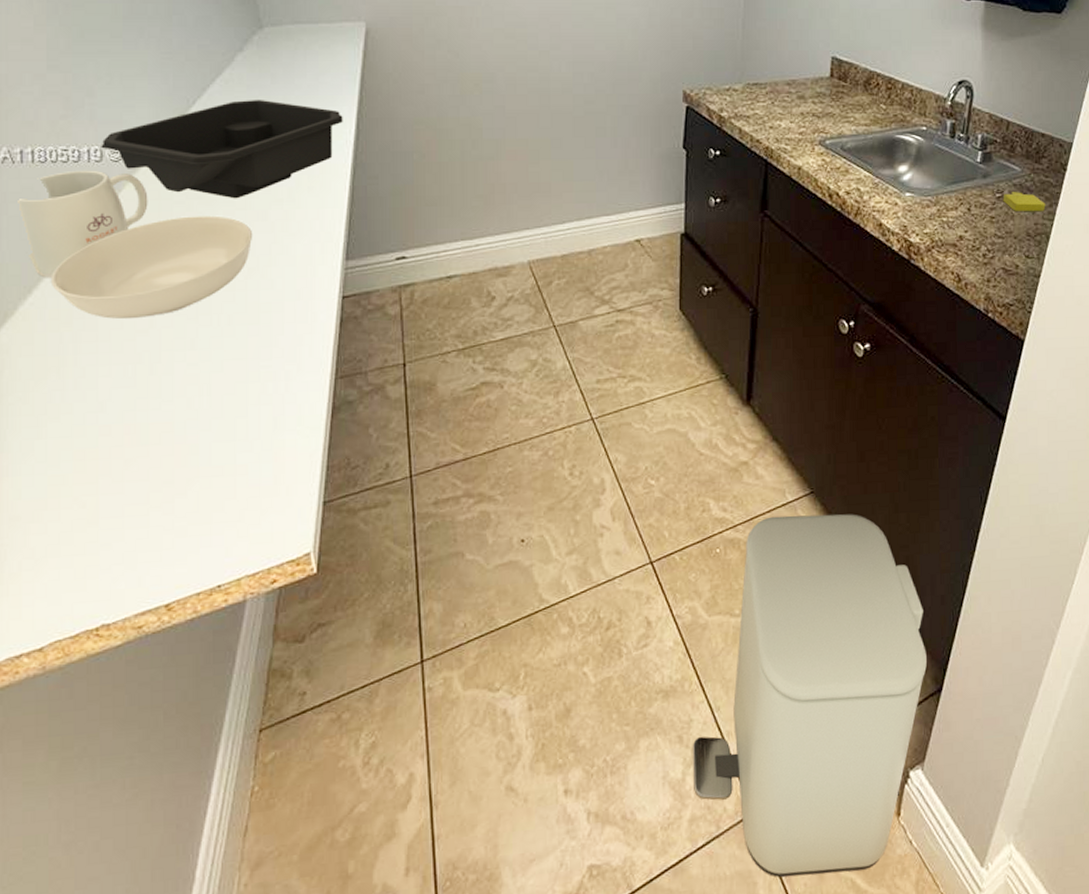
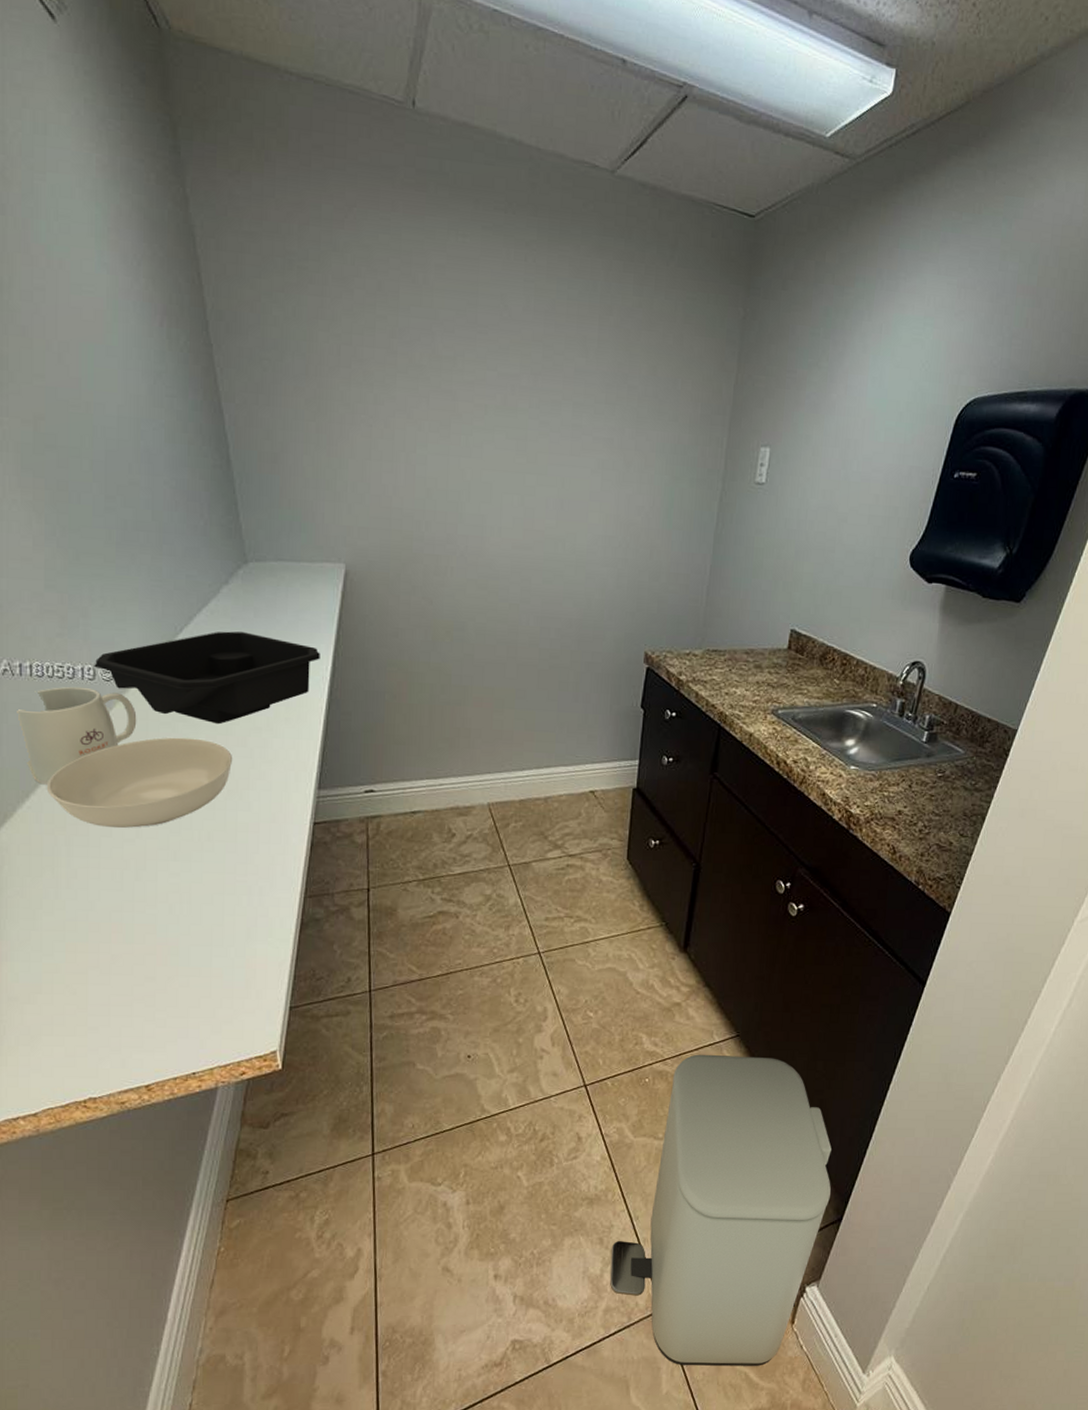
sponge: present [1003,192,1054,214] -> none [943,773,992,797]

